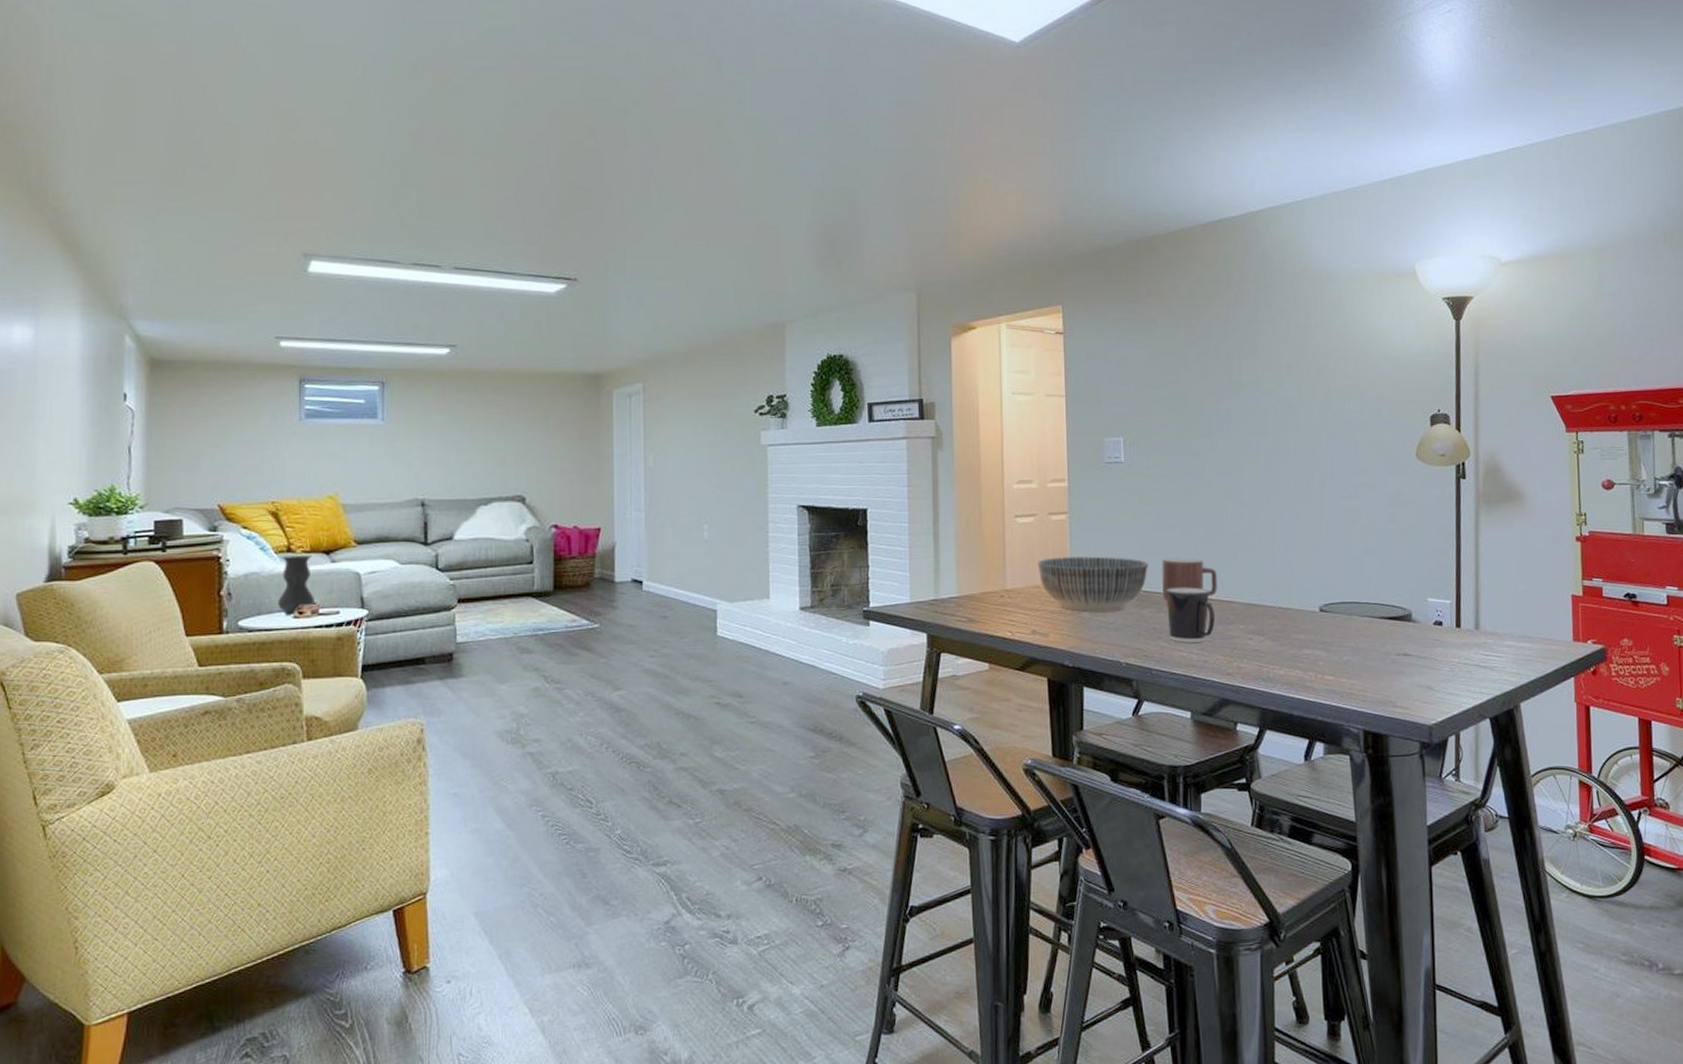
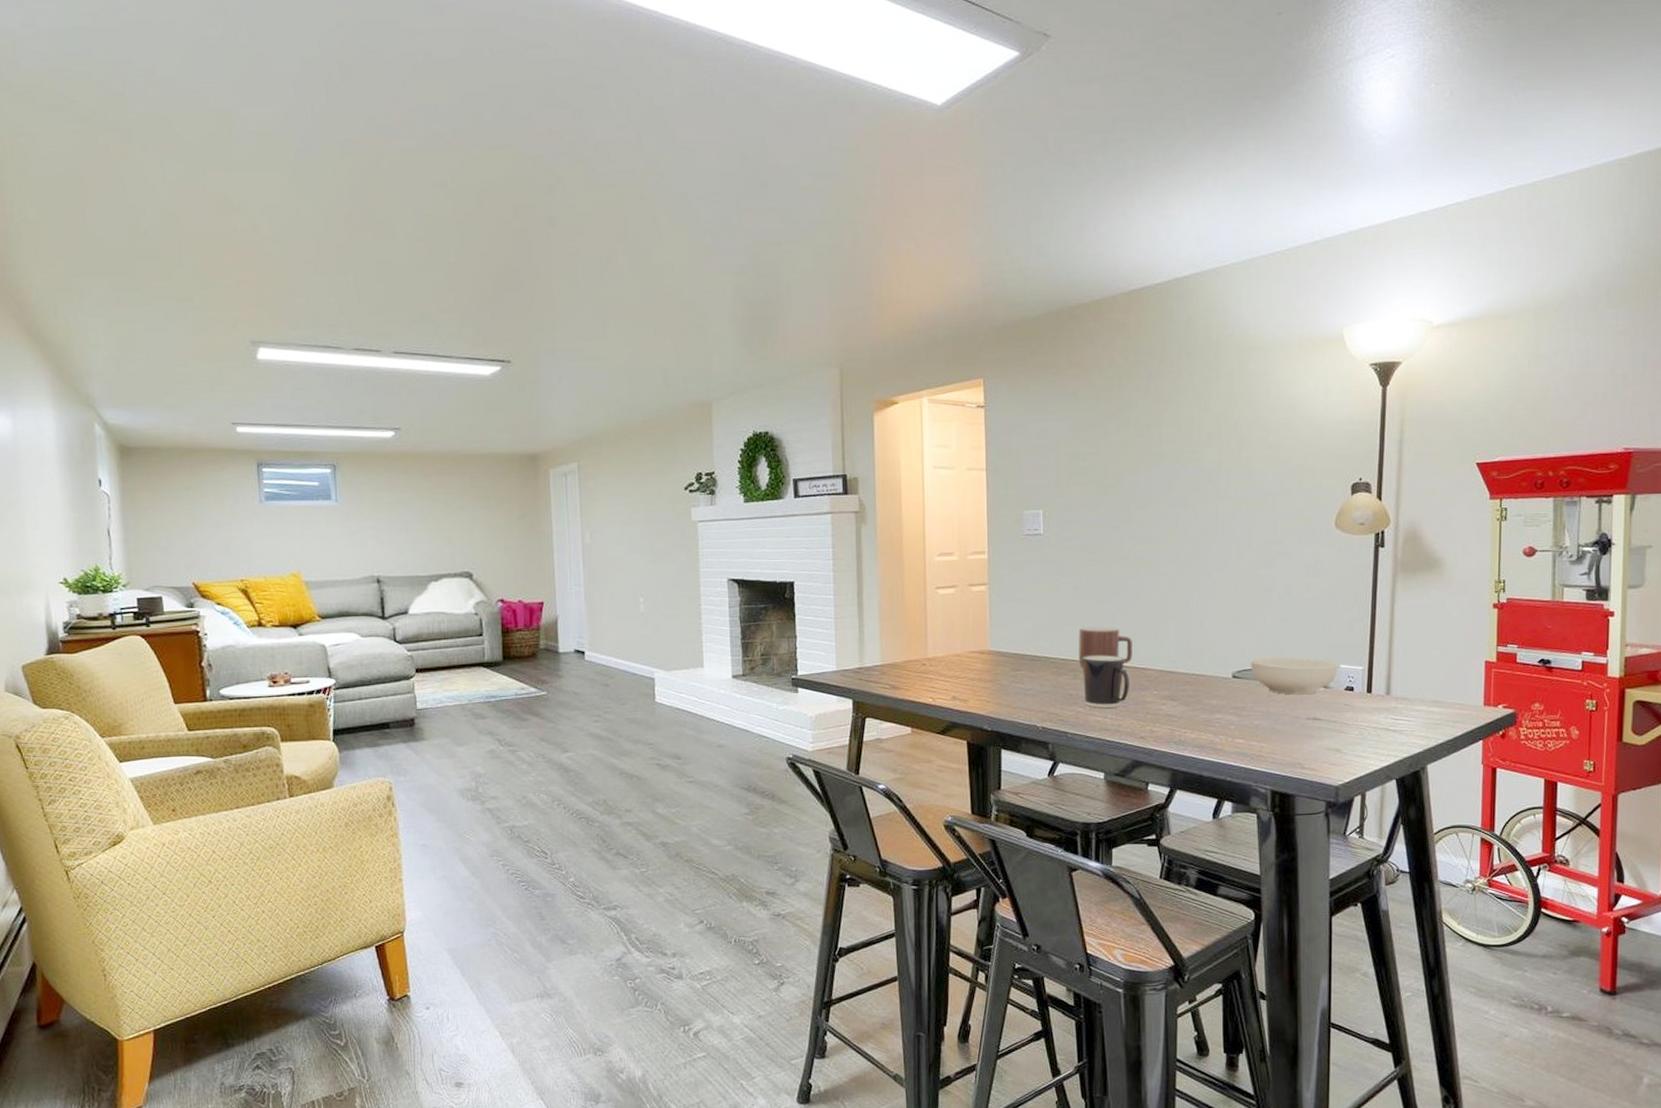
vase: present [278,555,314,616] -> none [253,629,286,685]
bowl: present [1037,556,1149,612] -> none [958,626,1066,679]
bowl: none [1337,589,1427,630] -> present [1250,656,1339,695]

